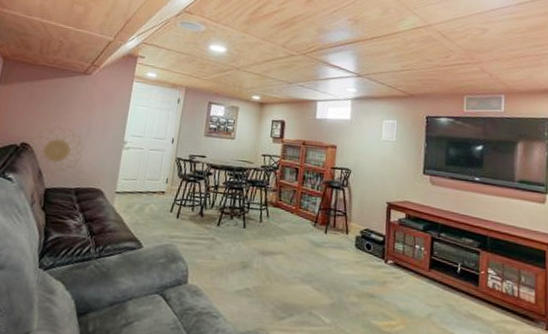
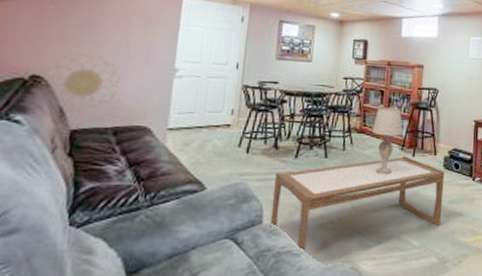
coffee table: none [193,232,357,316] -> present [269,156,445,253]
table lamp: none [286,183,316,250] -> present [371,107,403,175]

